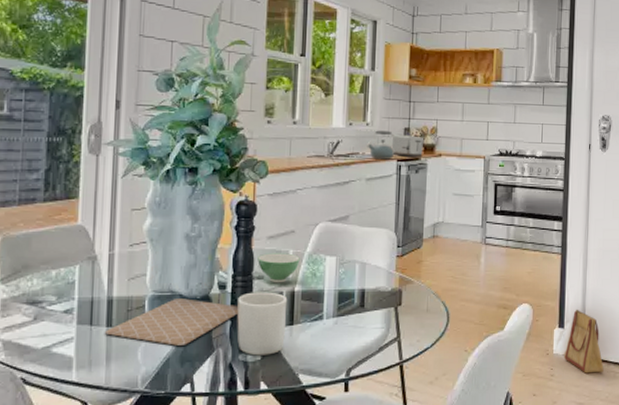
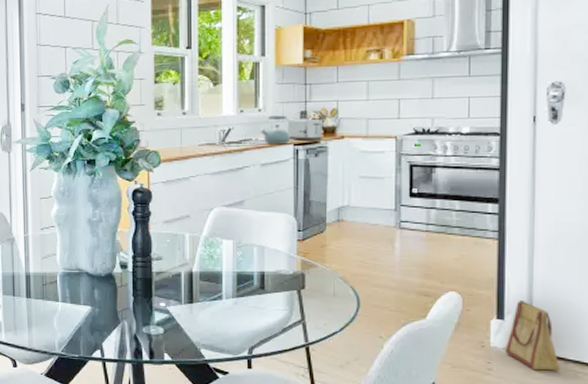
placemat: present [105,298,239,346] -> none [26,276,140,317]
mug: present [236,292,288,356] -> none [139,272,186,330]
bowl: present [258,253,300,283] -> none [155,236,197,264]

